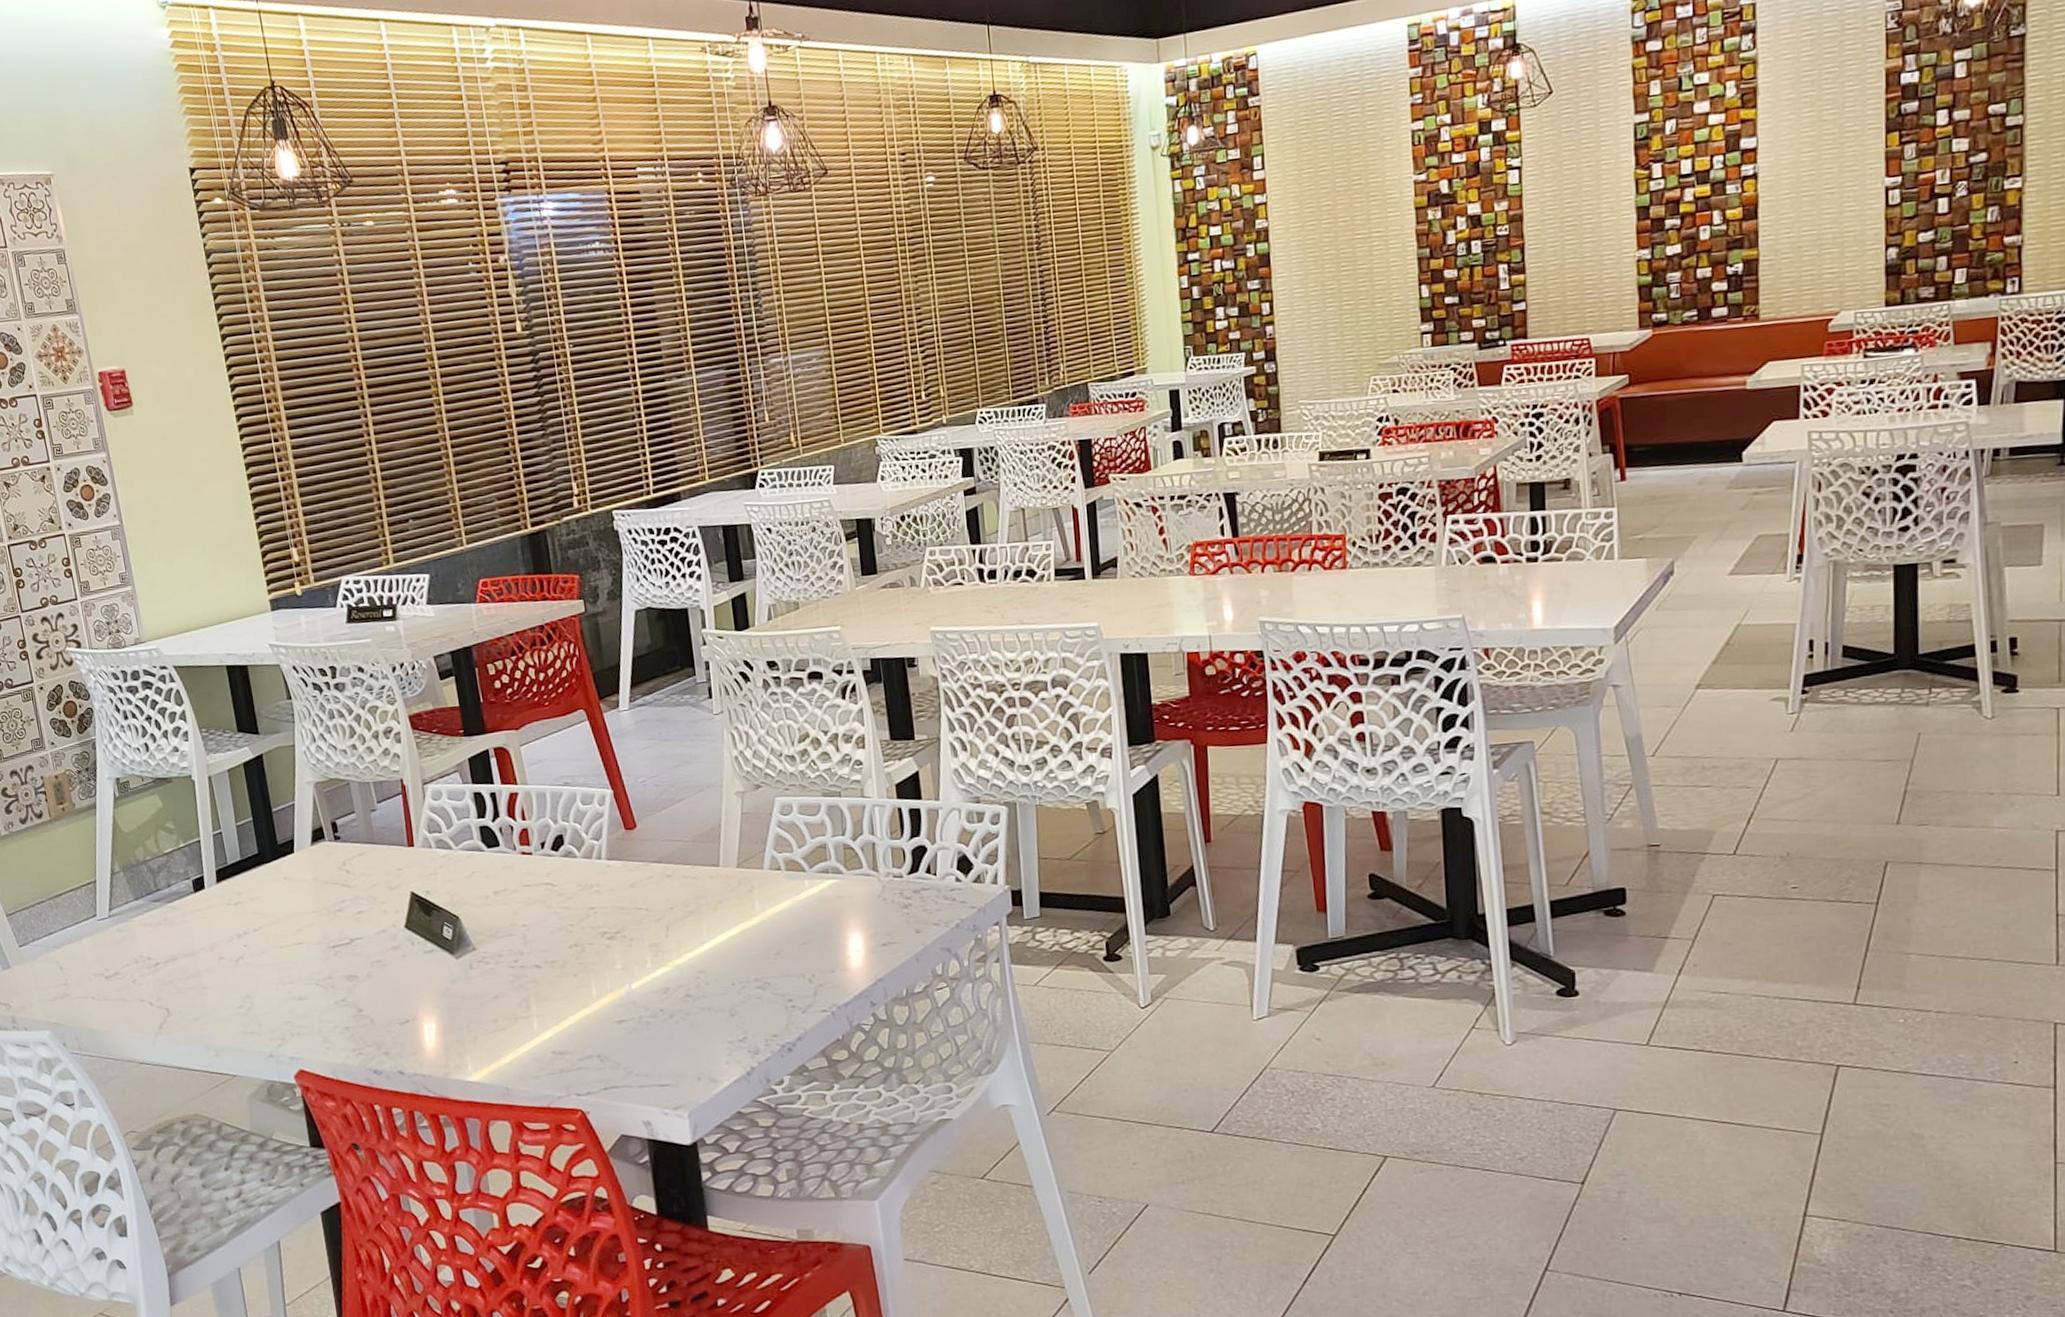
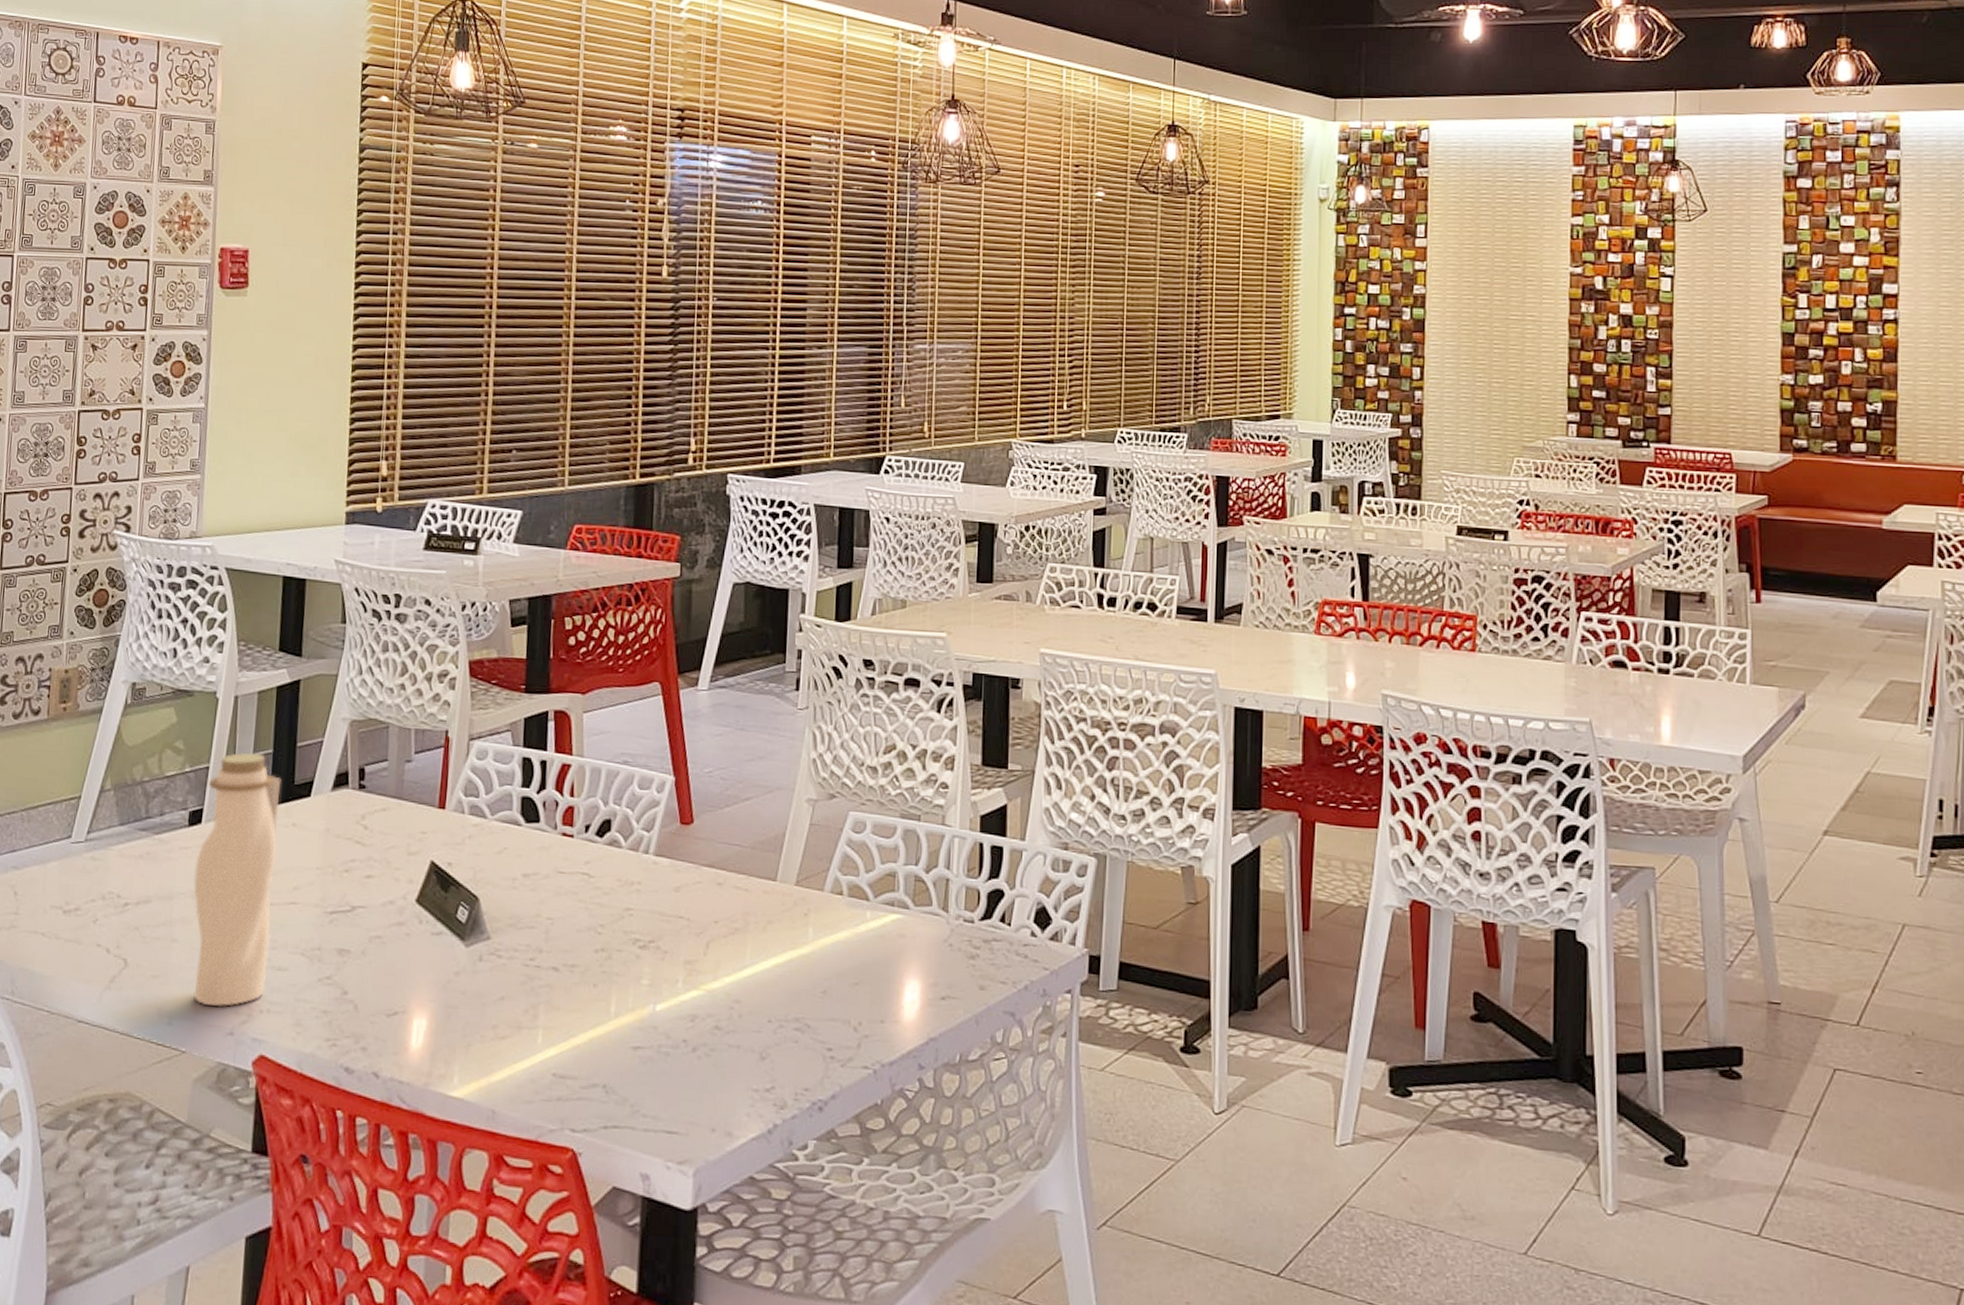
water bottle: none [203,822,291,1036] -> present [193,752,281,1006]

